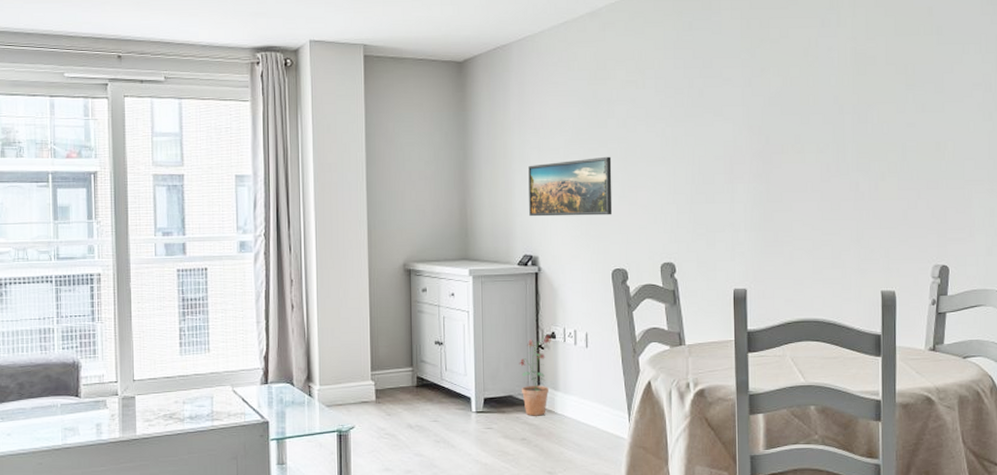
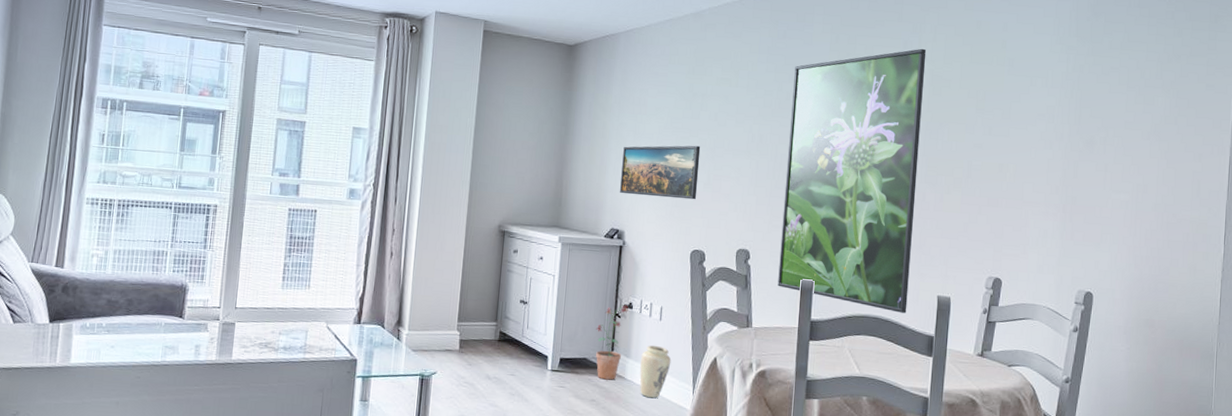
vase: none [570,374,603,431] -> present [639,345,672,399]
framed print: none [705,25,850,313] -> present [777,48,927,313]

